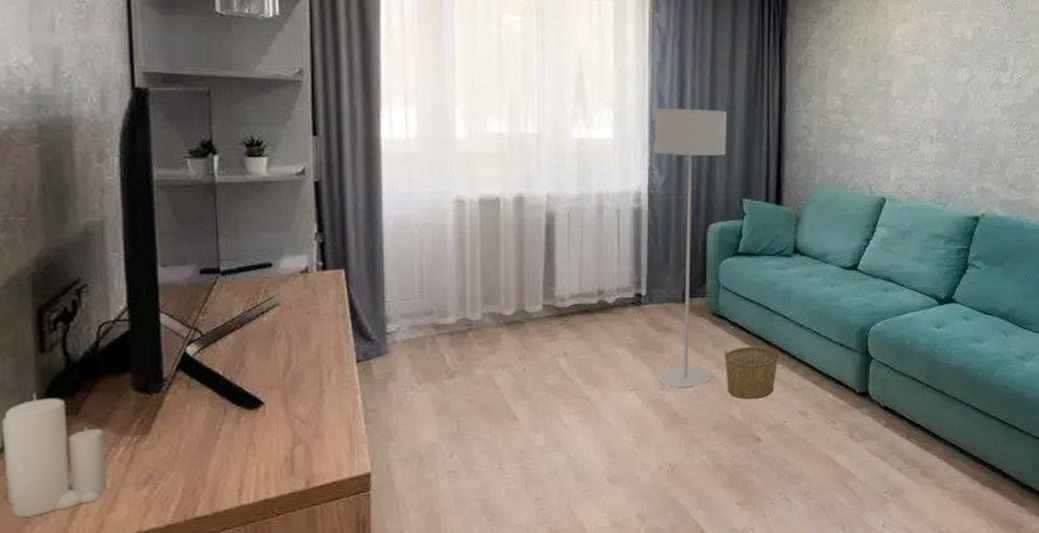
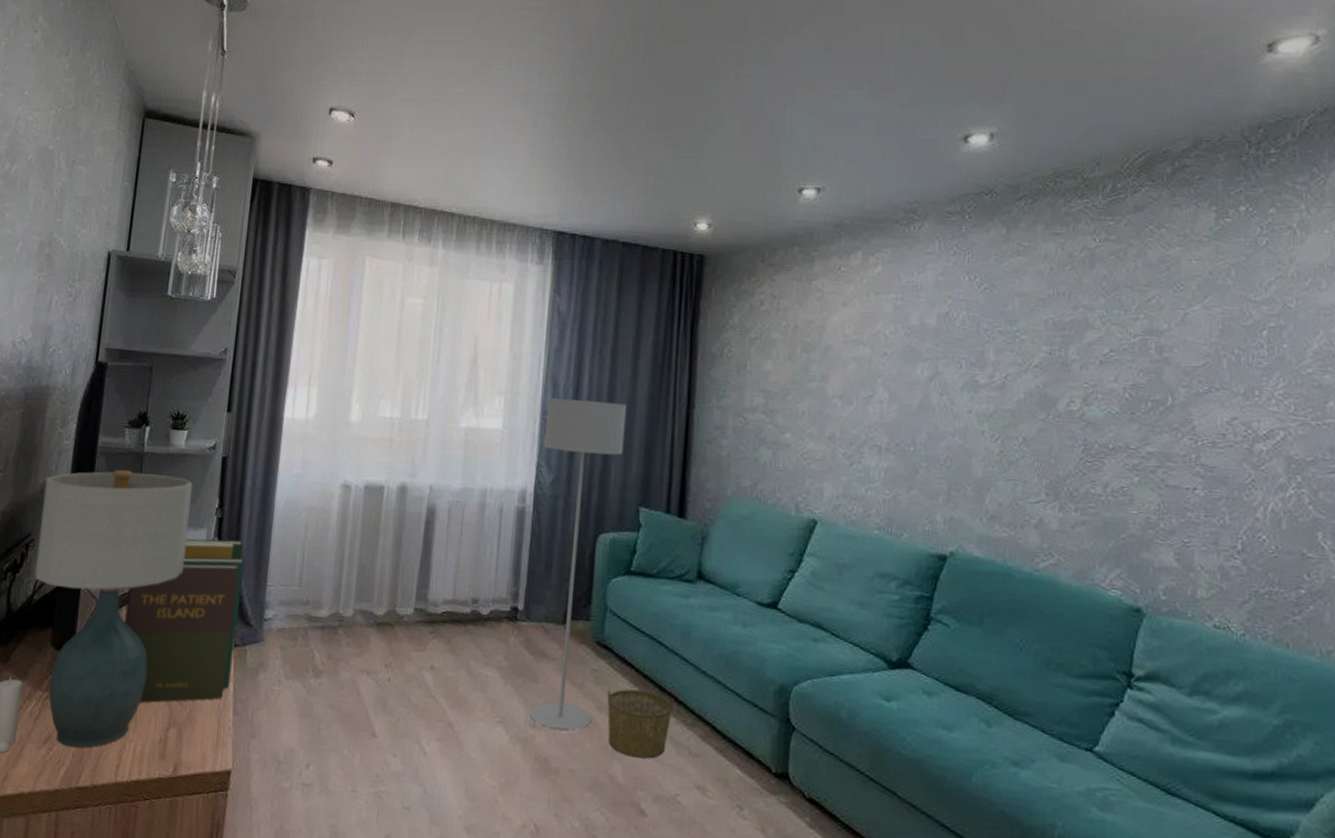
table lamp: none [89,202,286,483] -> present [35,469,193,748]
books: none [221,261,358,429] -> present [124,538,245,703]

